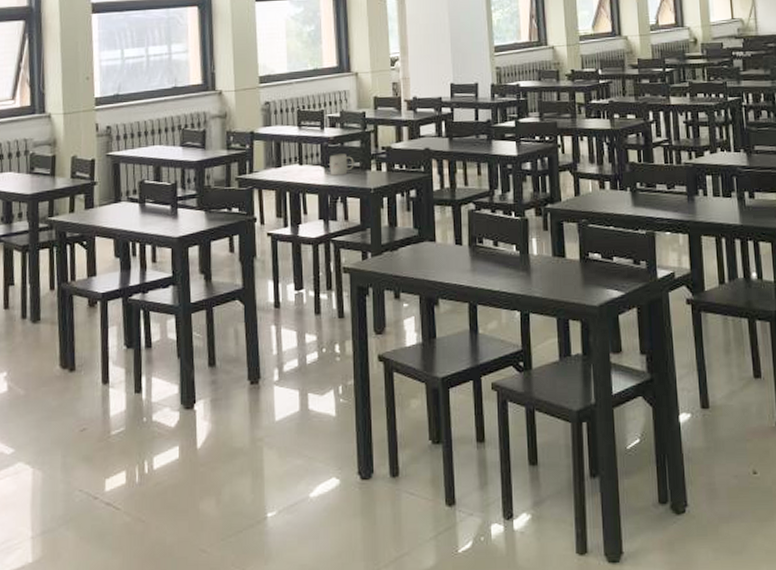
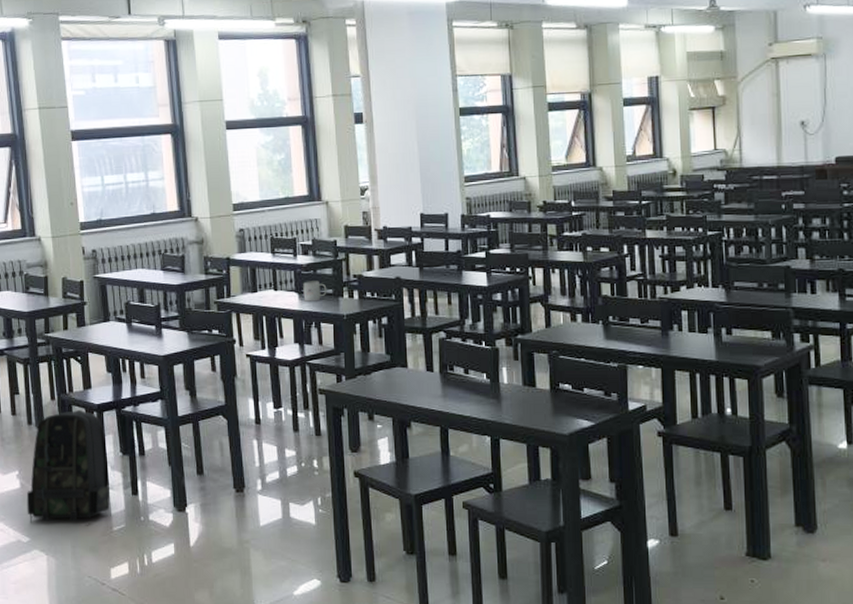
backpack: none [13,300,110,432] -> present [26,410,110,523]

